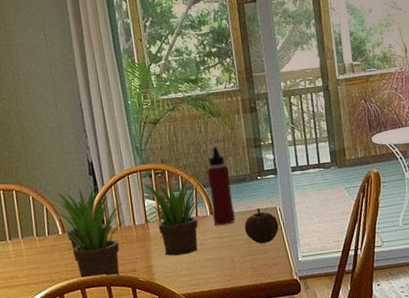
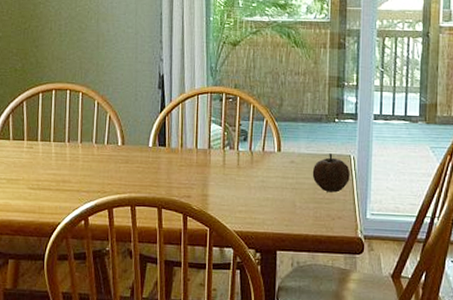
plant: present [48,176,205,277] -> none [113,99,275,201]
water bottle: present [207,146,235,226] -> none [280,78,306,166]

